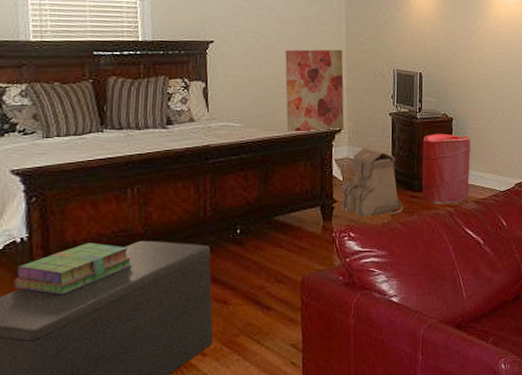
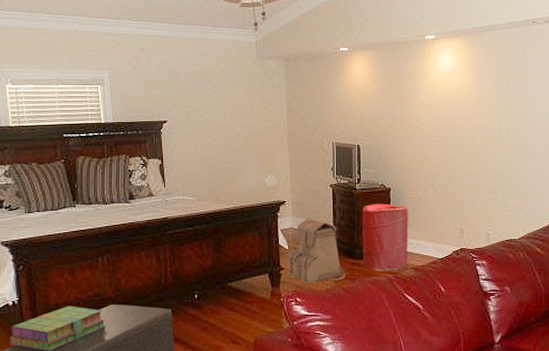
wall art: present [285,49,344,131] -> none [232,125,288,203]

